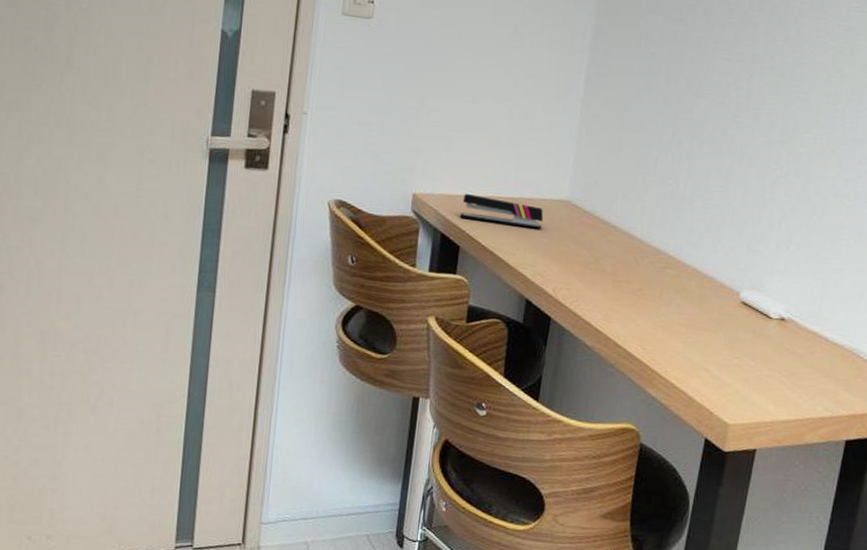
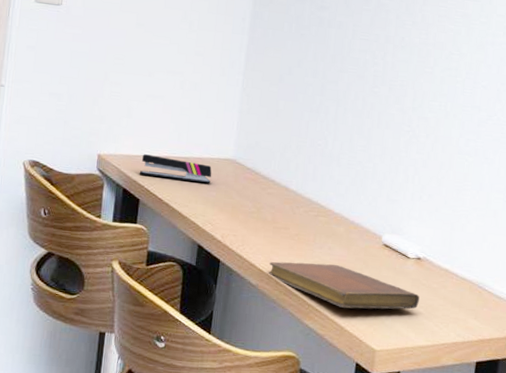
notebook: none [606,320,782,378] -> present [268,261,420,310]

